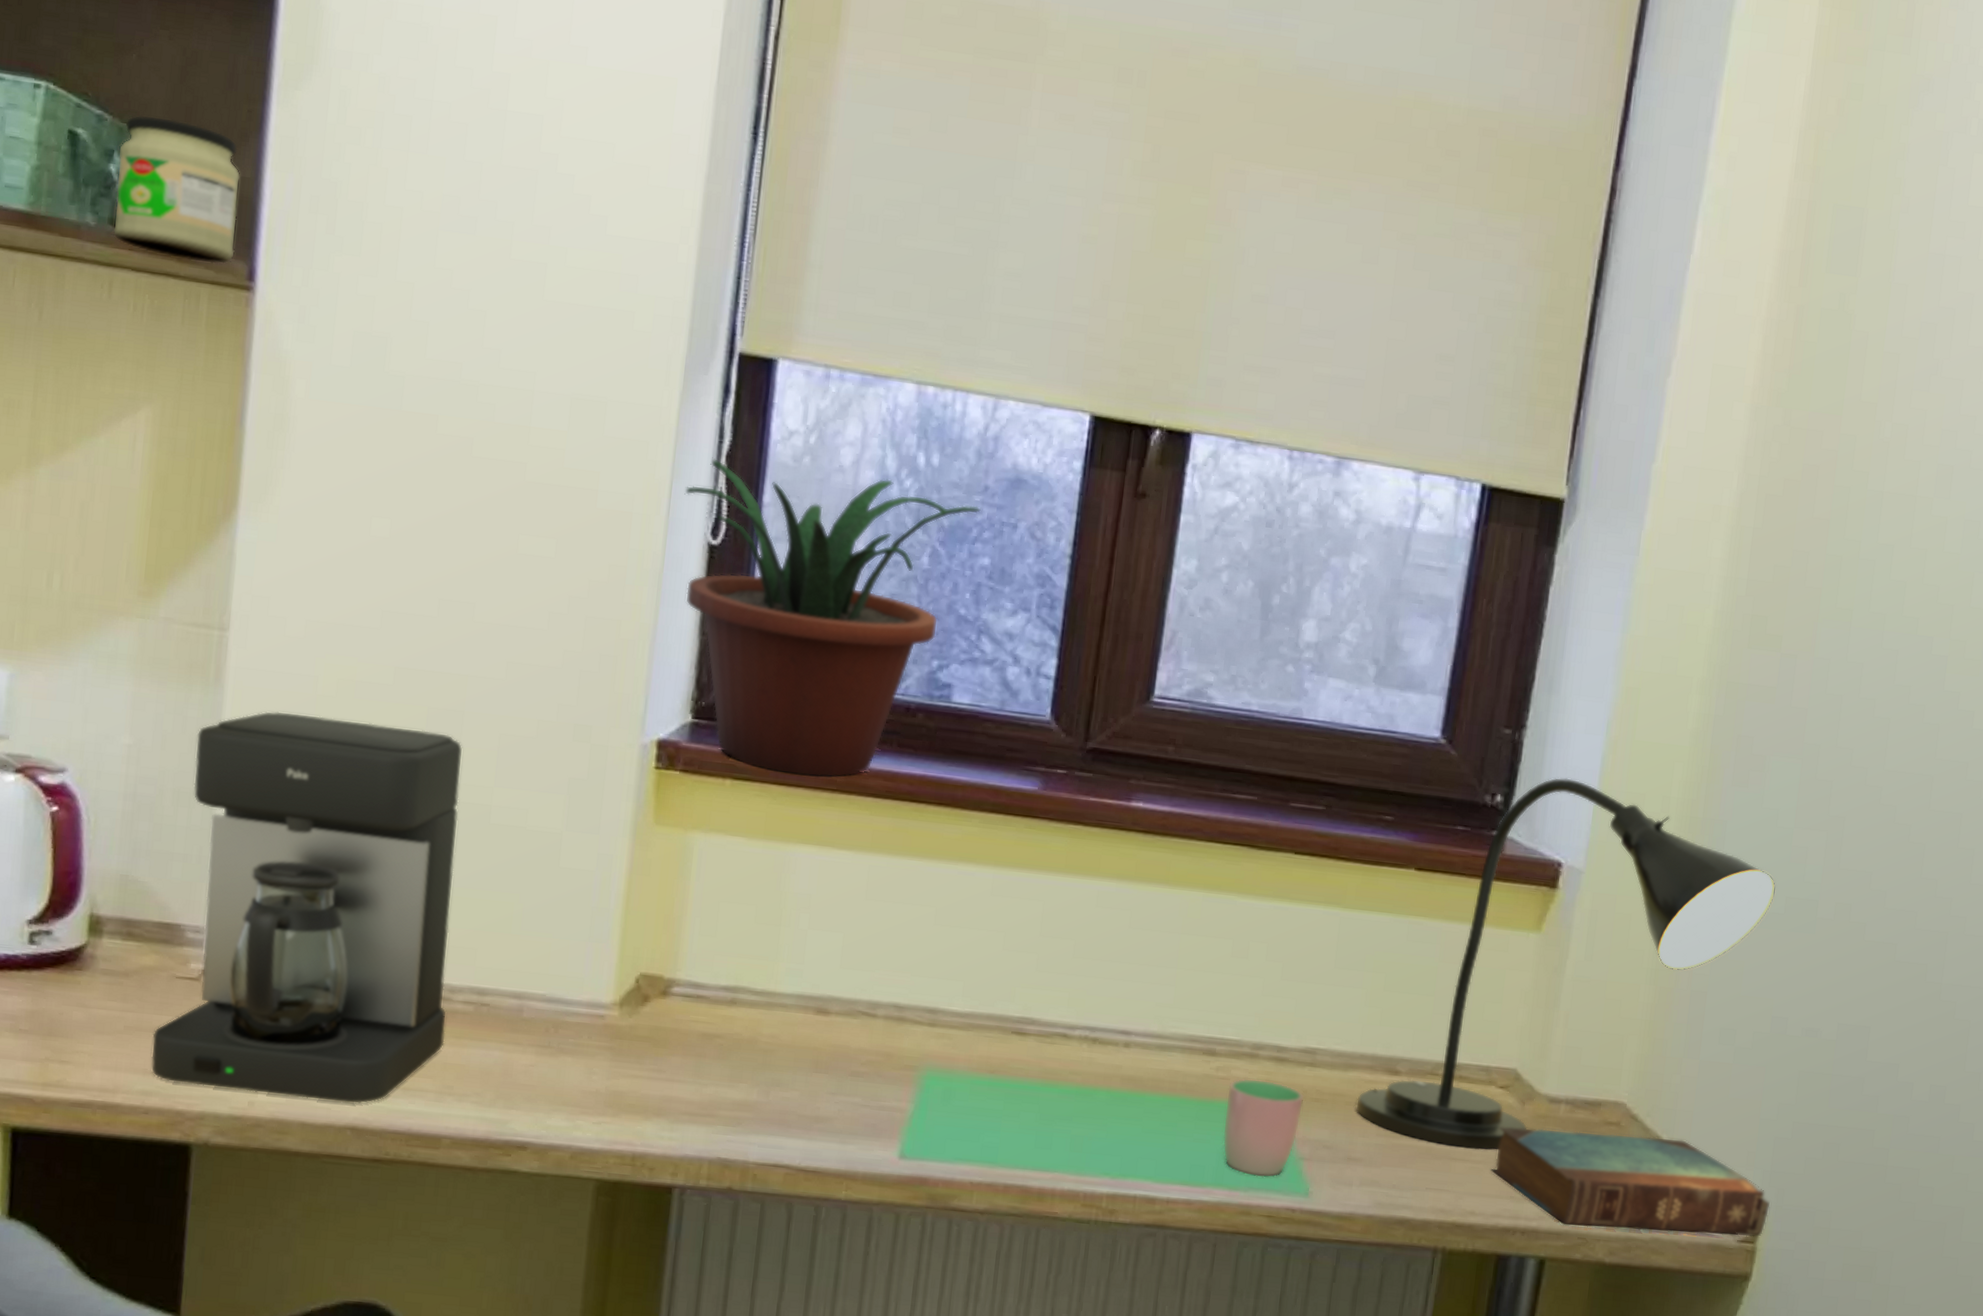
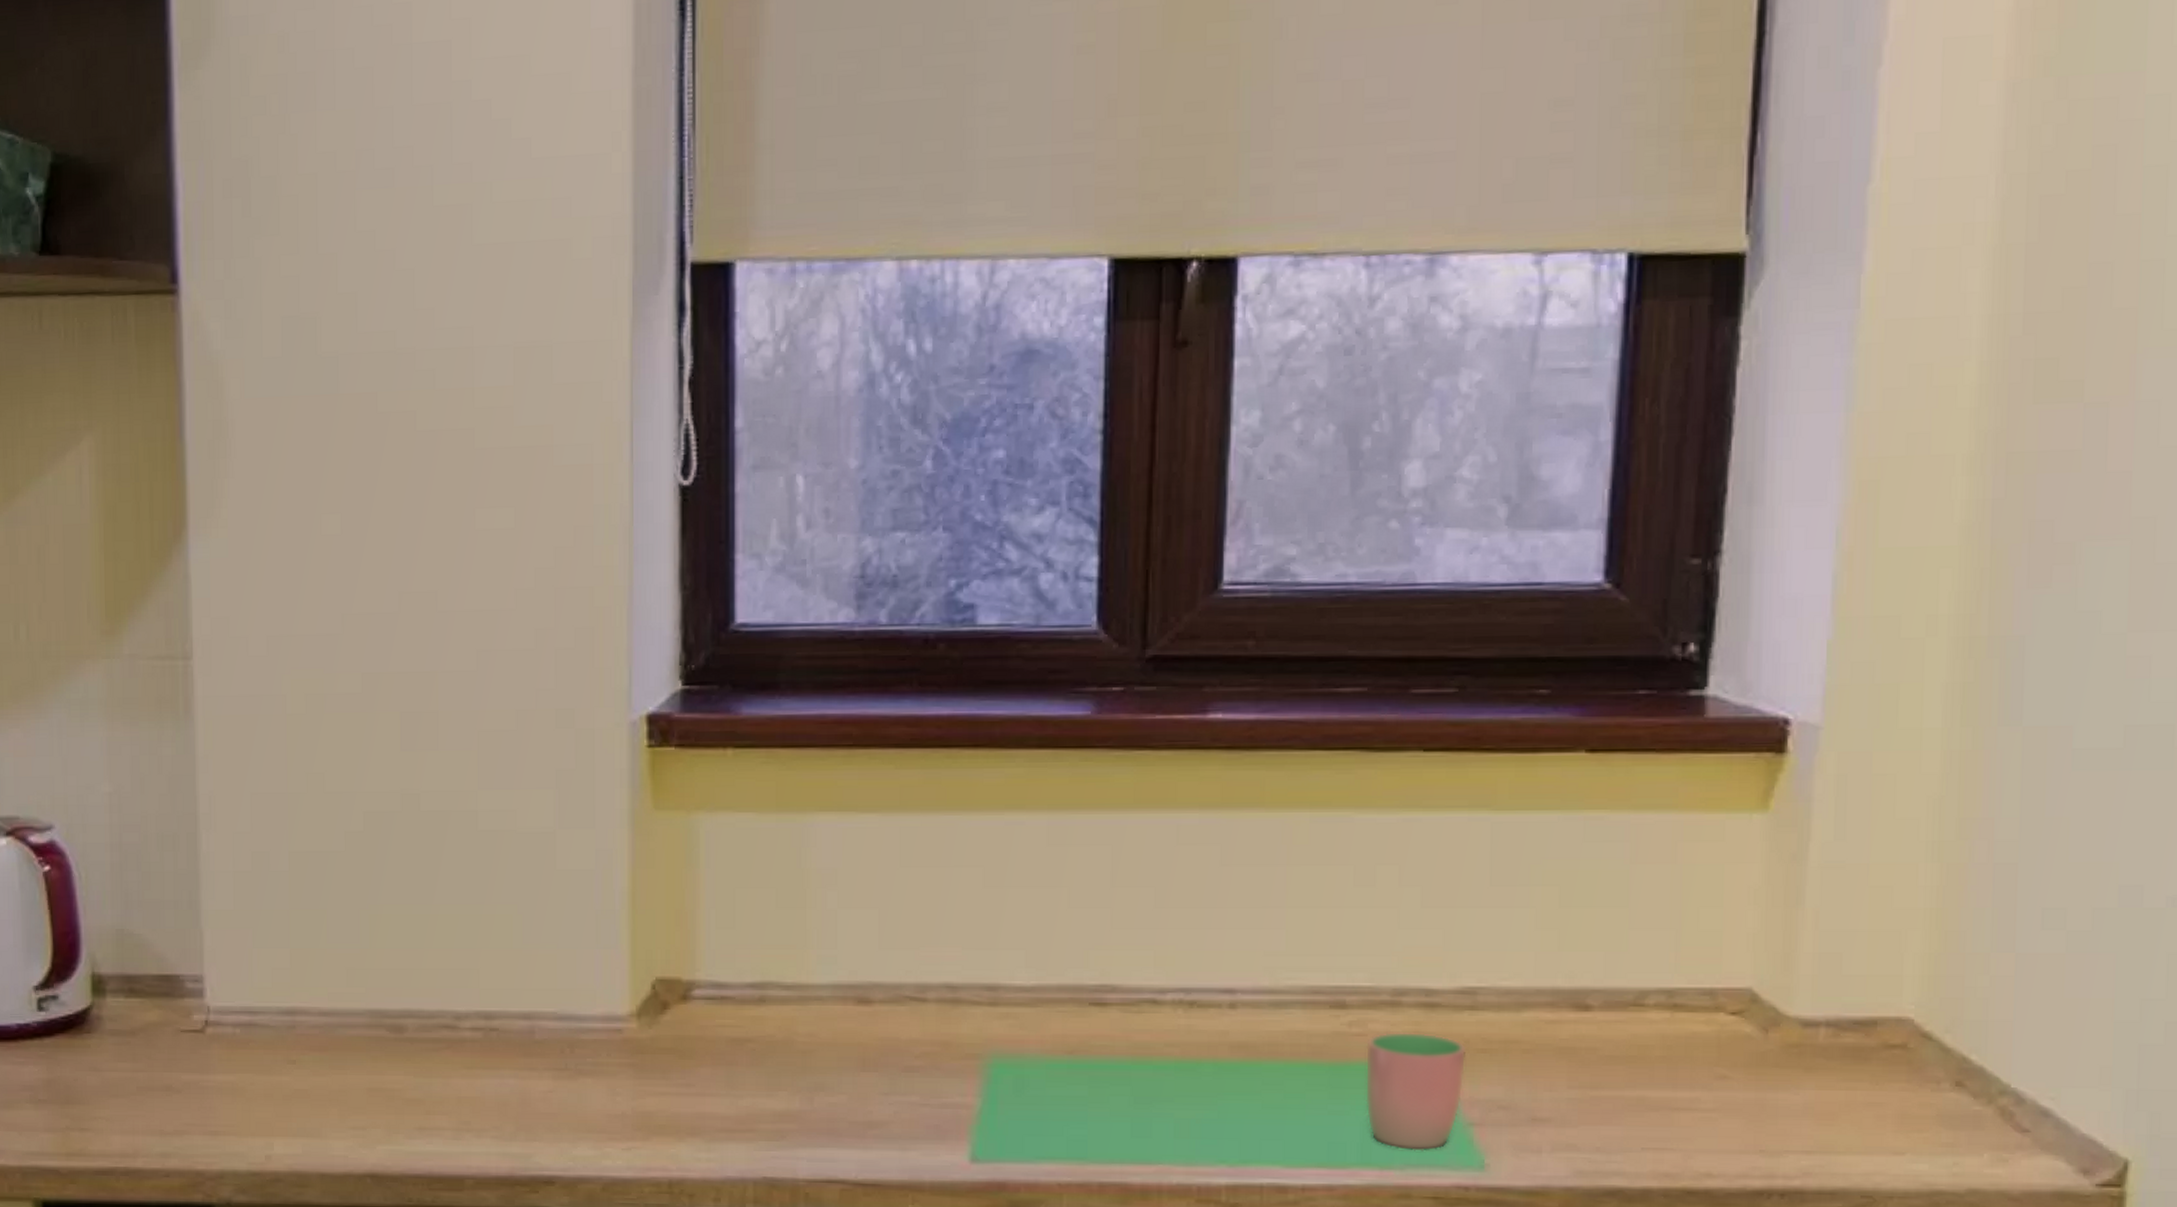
jar: present [113,115,240,264] -> none [33,128,155,274]
coffee maker: present [151,711,463,1104] -> none [166,737,456,1148]
potted plant: present [684,457,981,777] -> none [647,377,988,734]
desk lamp: present [1356,778,1776,1150] -> none [1537,609,2107,1093]
book: present [1491,1127,1770,1238] -> none [1729,1058,2141,1183]

